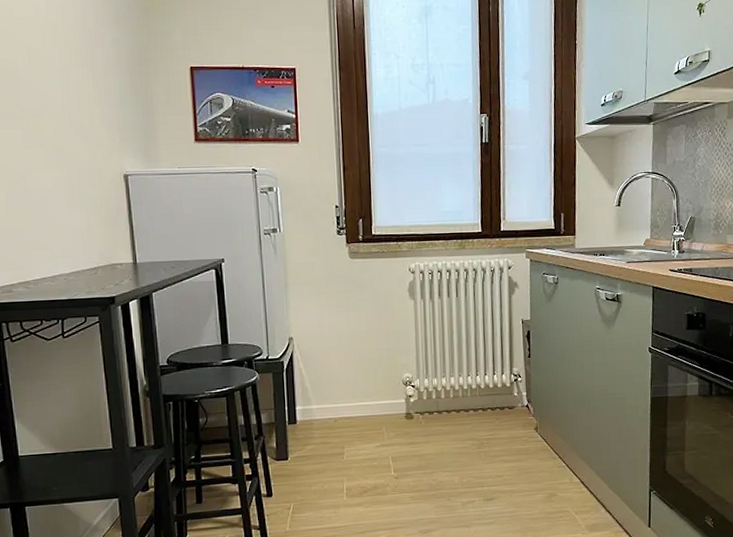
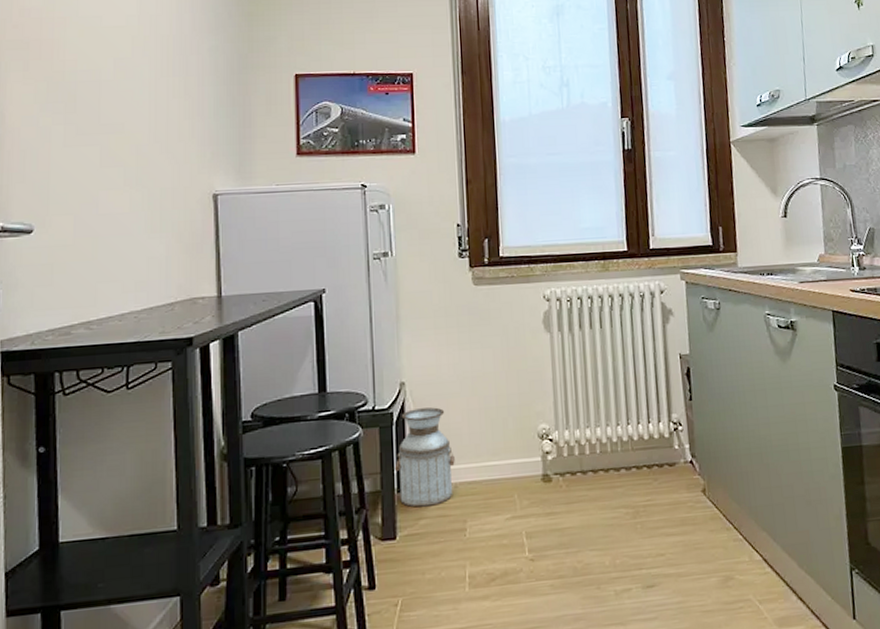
planter: none [285,358,335,436] -> present [394,407,455,508]

